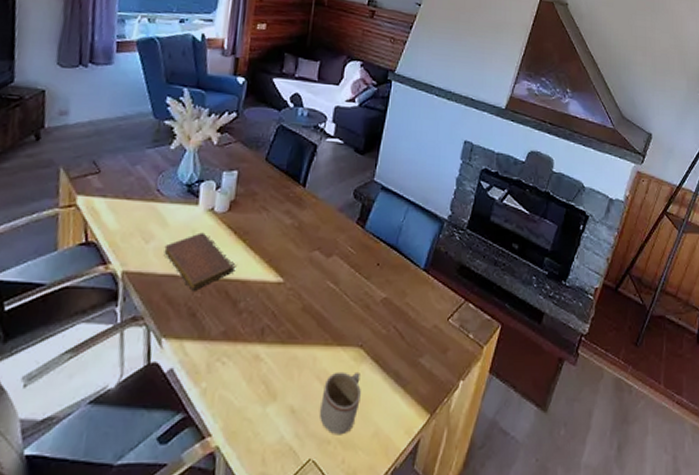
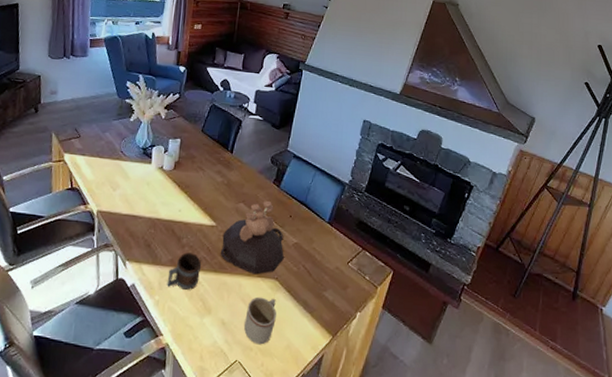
notebook: present [164,232,234,291] -> none [127,185,179,228]
mug: none [217,320,264,370] -> present [167,252,201,290]
decorative bowl: none [288,245,370,343] -> present [220,200,284,275]

